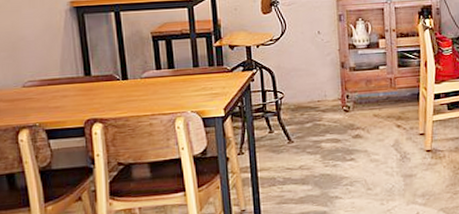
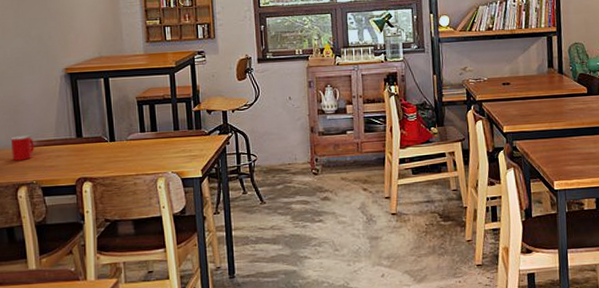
cup: none [9,74,37,102] -> present [10,135,34,161]

